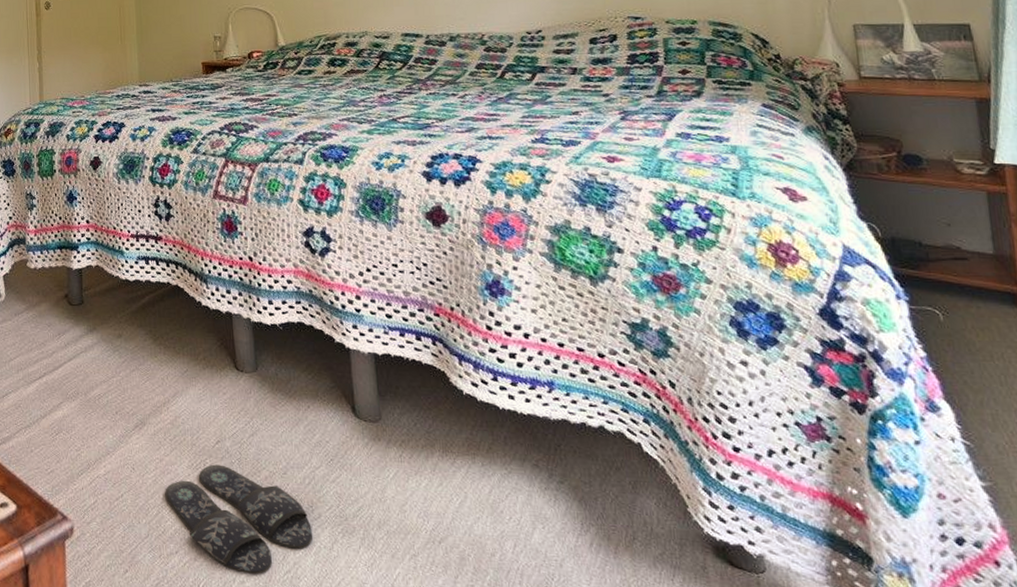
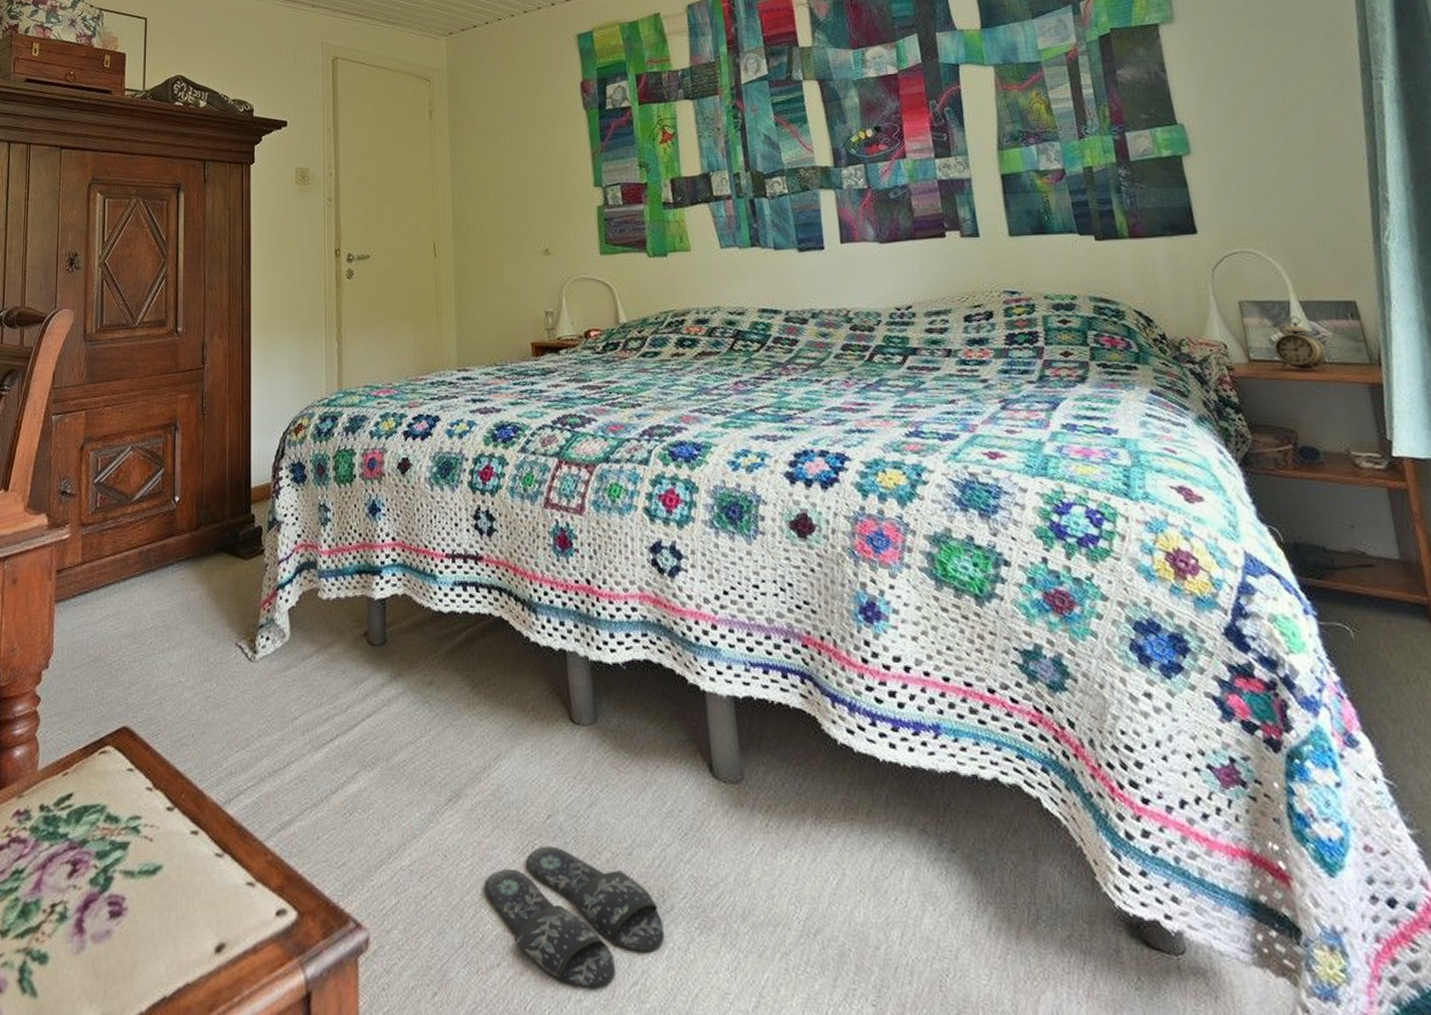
alarm clock: none [884,38,937,87] -> present [1273,316,1327,371]

